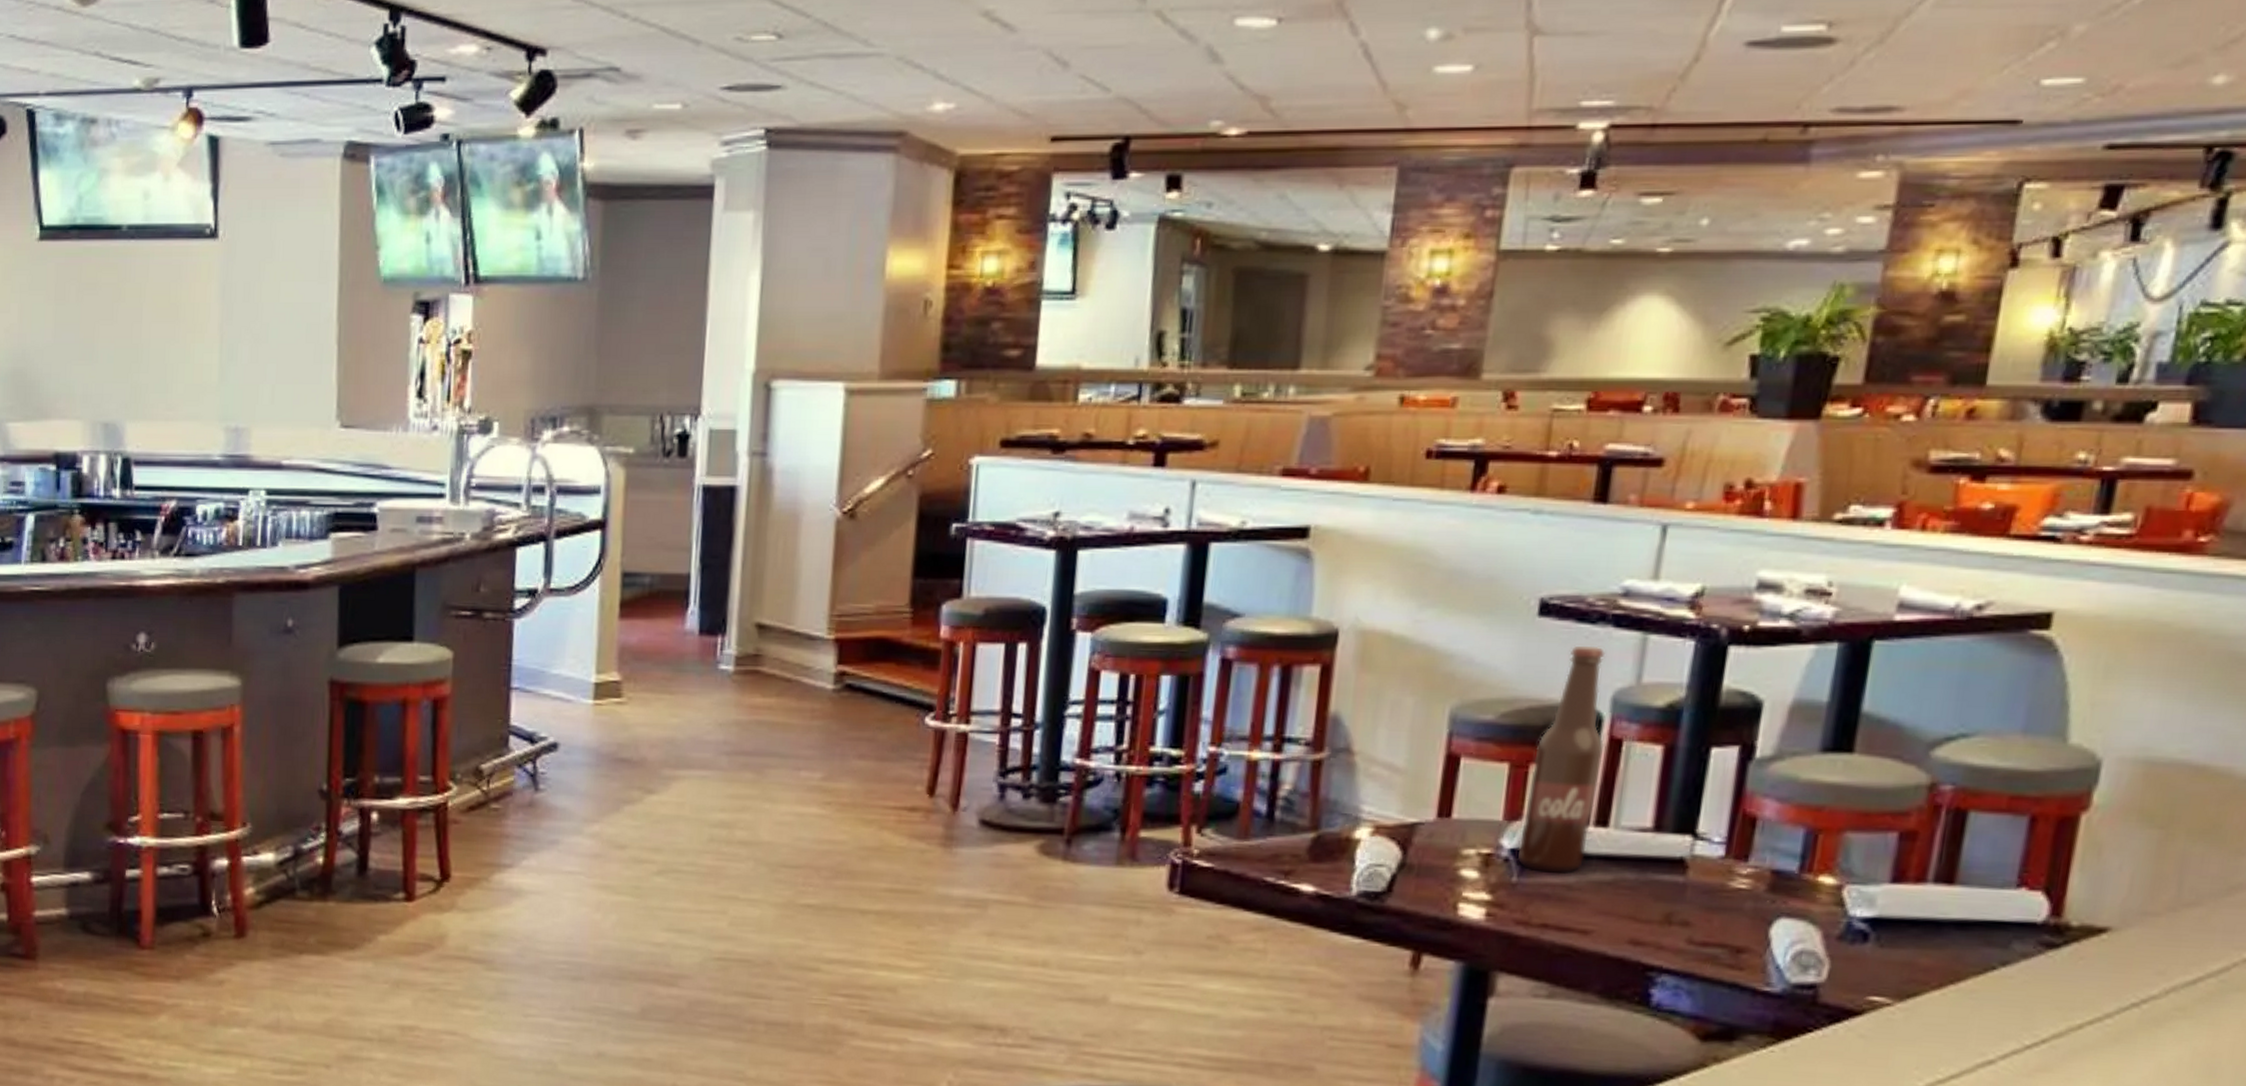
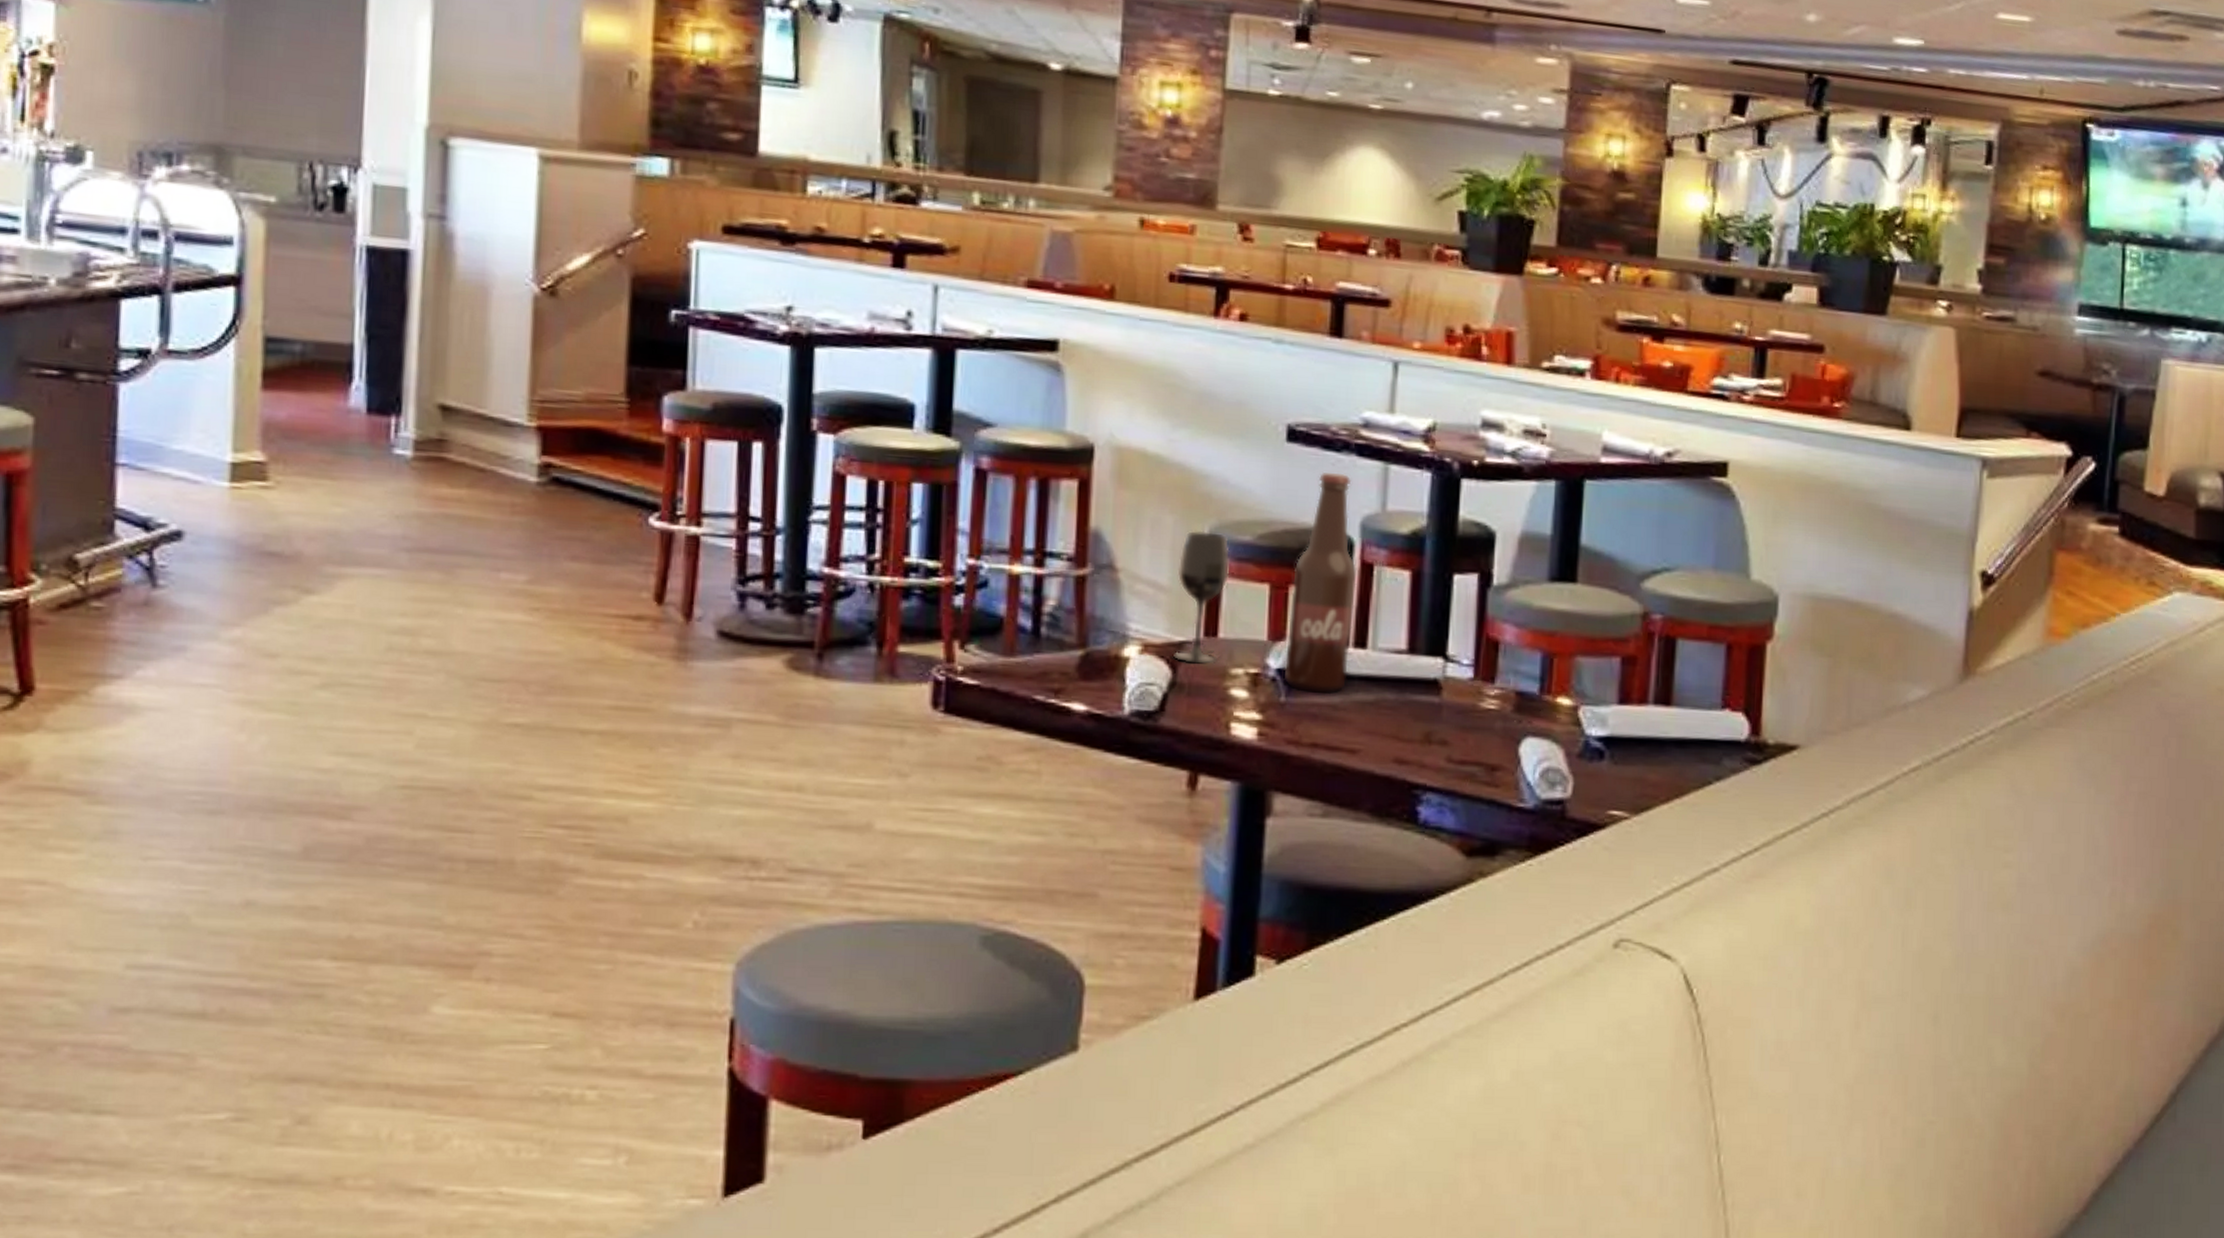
wine glass: none [1404,712,1470,845] -> present [1173,531,1230,665]

